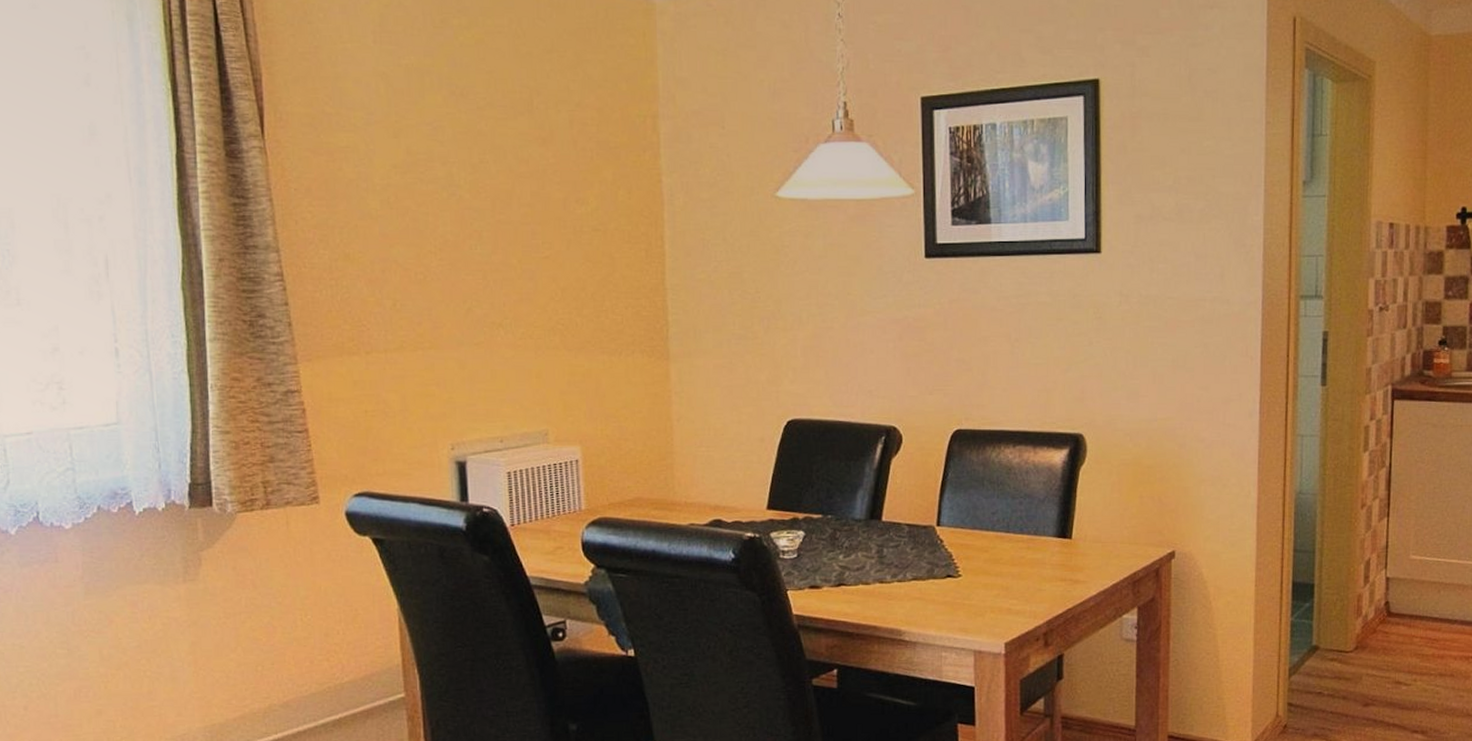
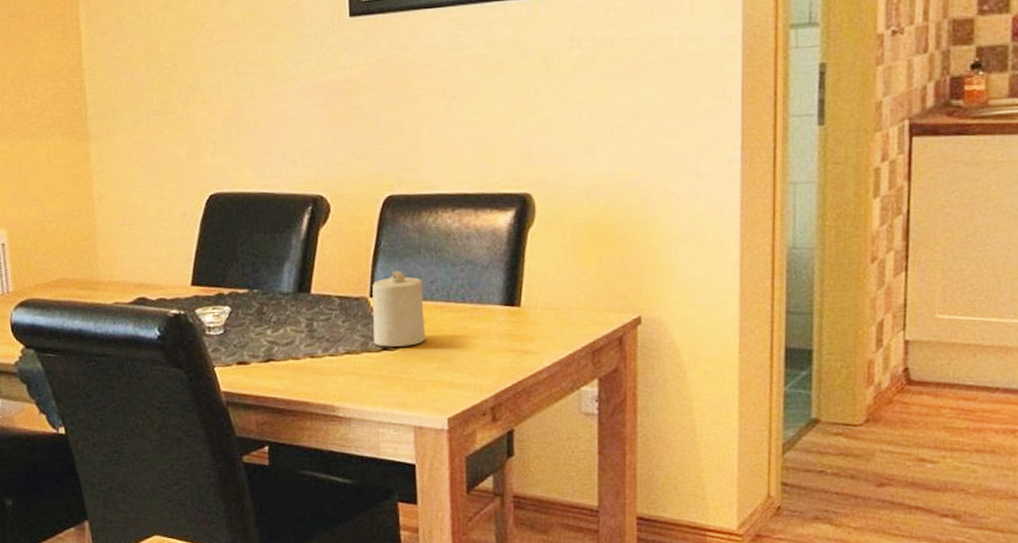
candle: none [939,501,987,574] -> present [372,270,426,347]

